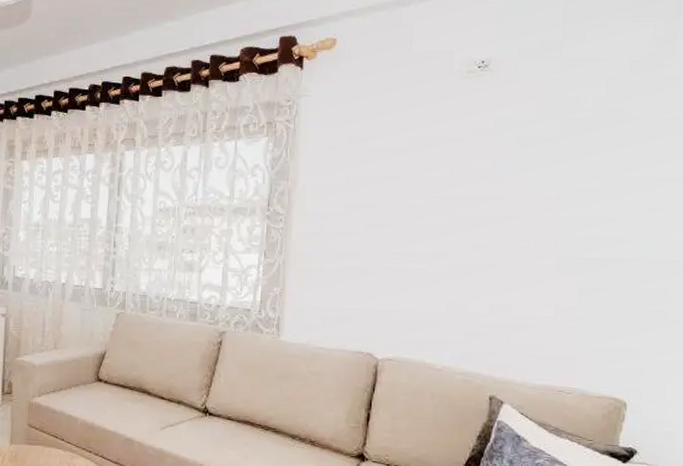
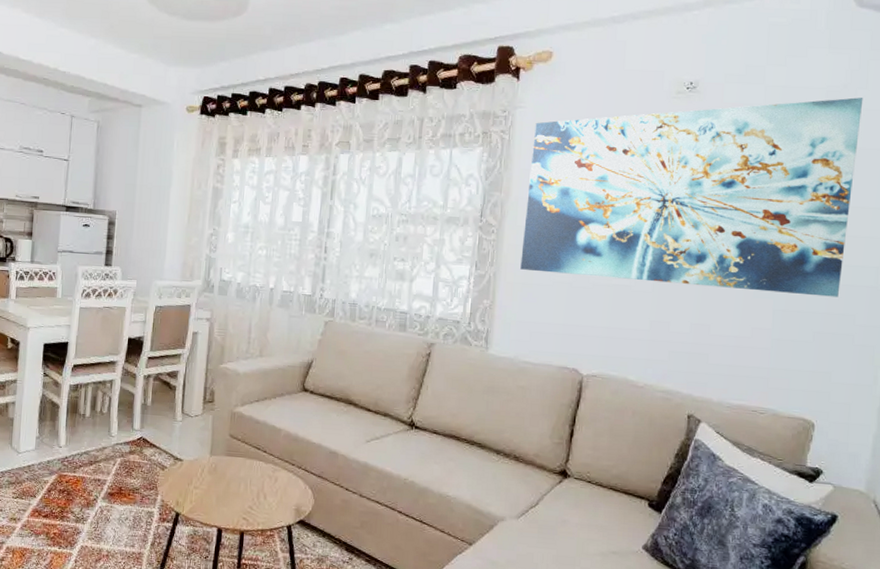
wall art: none [310,66,671,273] -> present [520,97,864,297]

